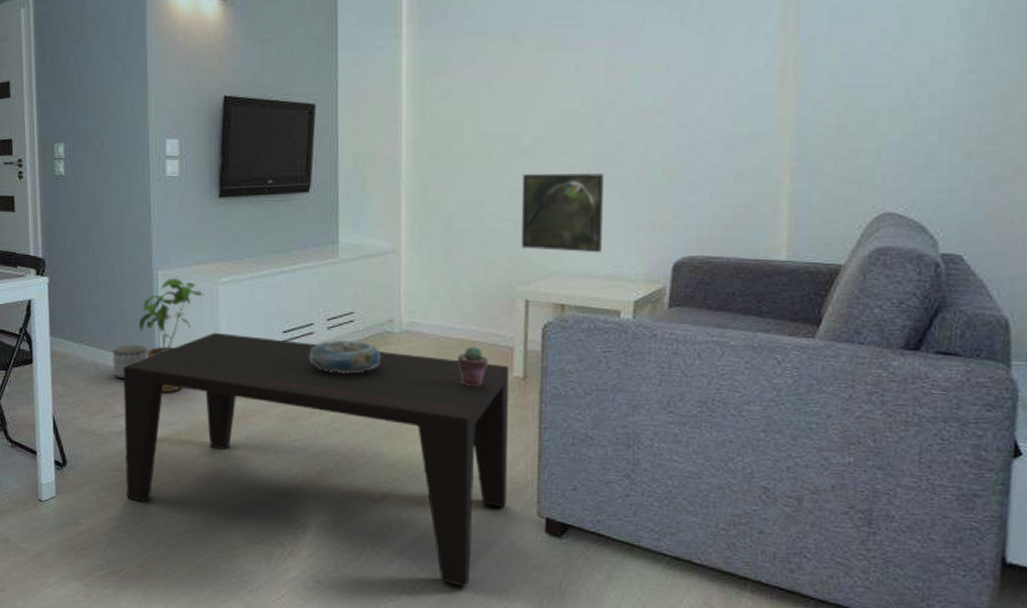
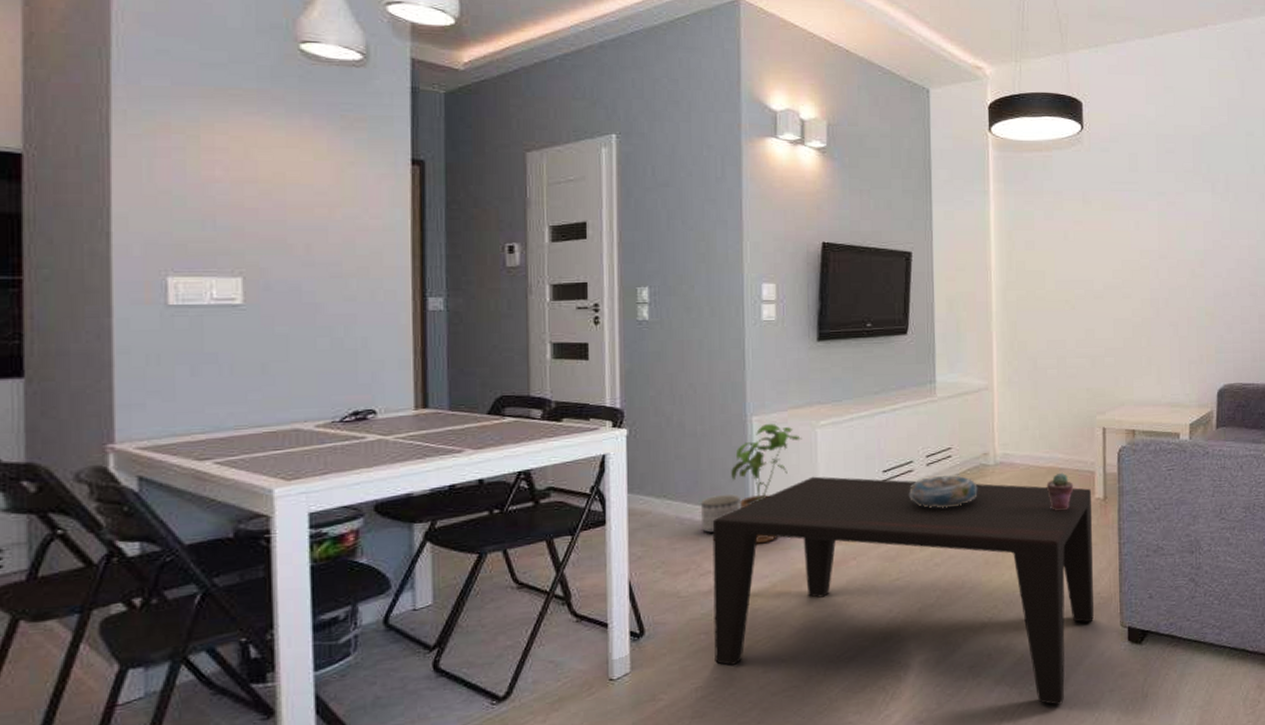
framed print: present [521,172,604,253] -> none [1096,314,1163,384]

